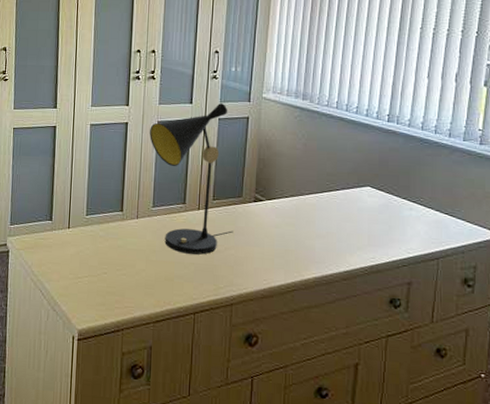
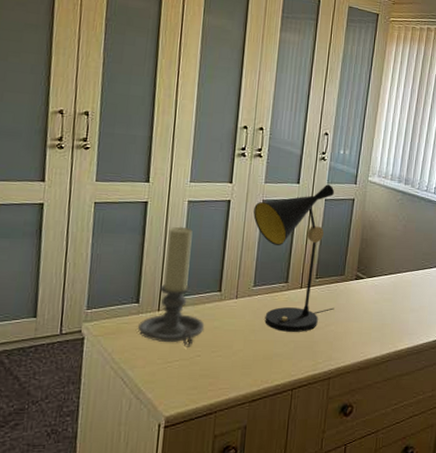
candle holder: none [51,148,110,264] -> present [137,226,205,347]

